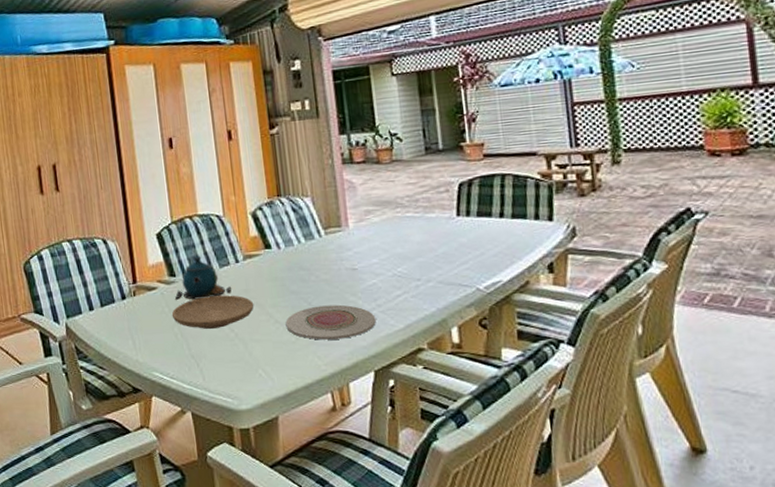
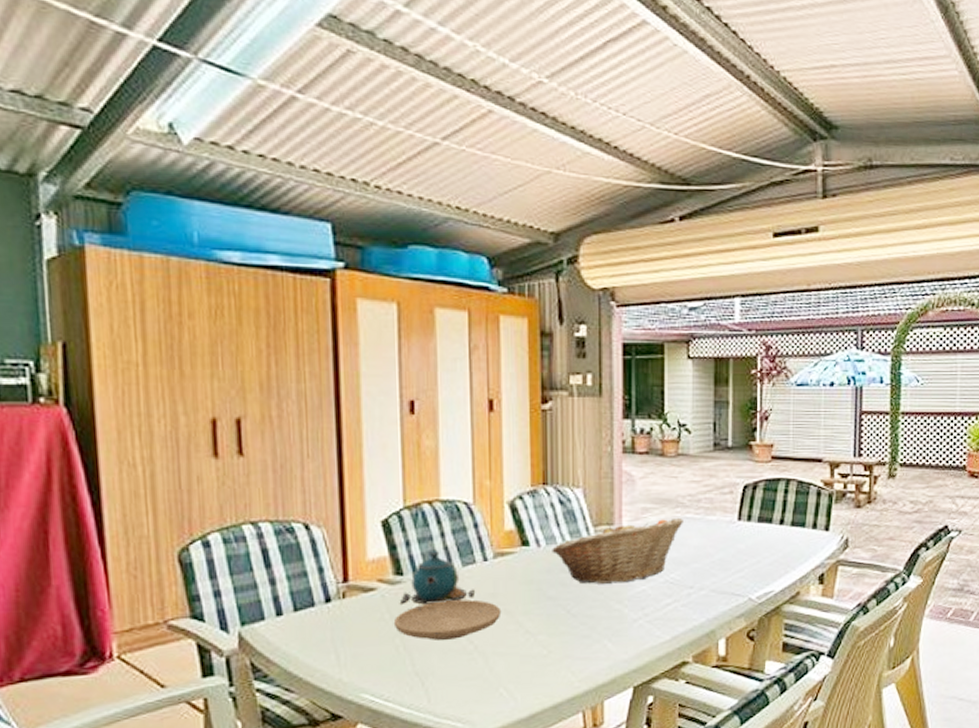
plate: present [285,304,376,340] -> none [538,613,641,653]
fruit basket: none [290,217,404,279] -> present [552,517,683,584]

